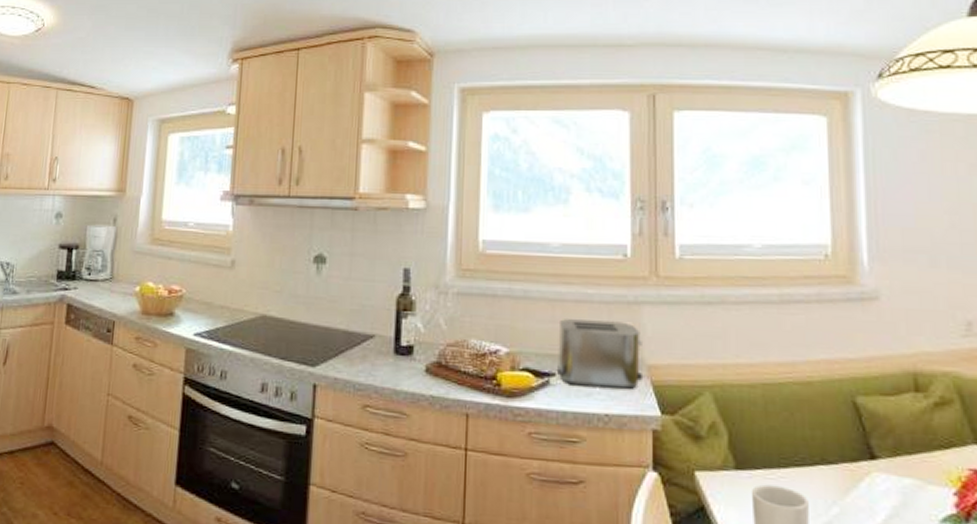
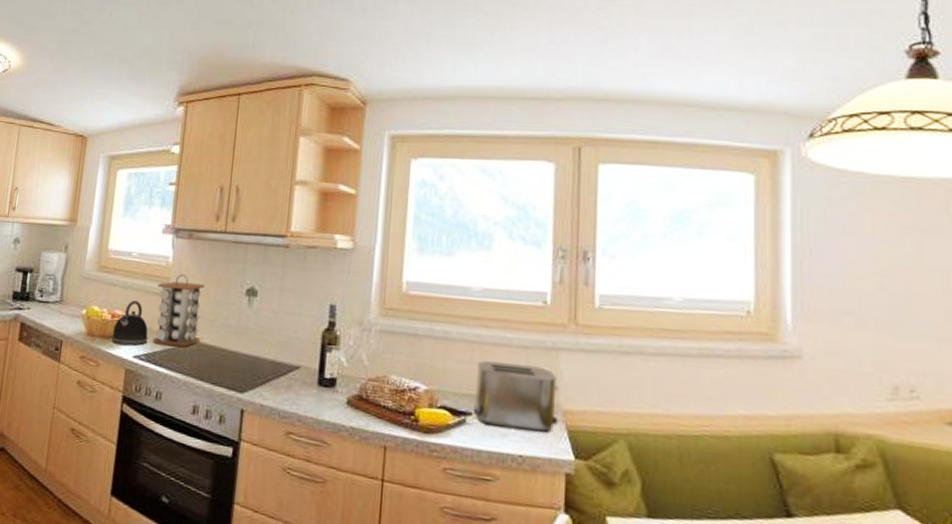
kettle: none [169,274,209,324] -> present [111,300,148,347]
spice rack: none [215,243,269,322] -> present [153,274,205,347]

